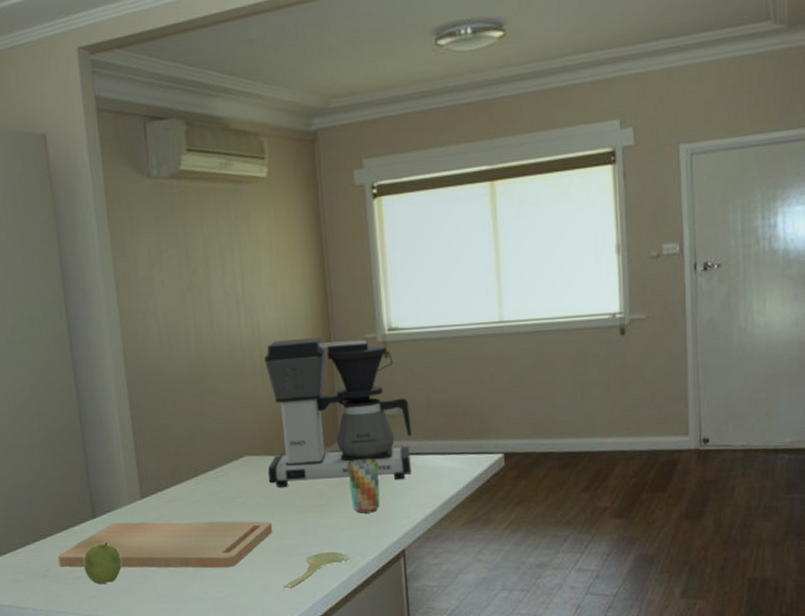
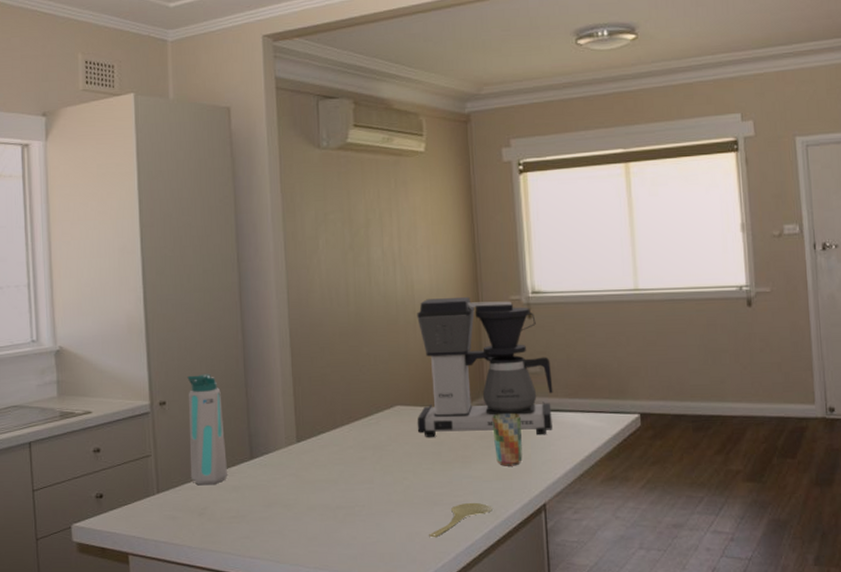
water bottle: none [19,430,69,547] -> present [187,373,227,486]
cutting board: present [57,520,273,568] -> none [215,464,420,514]
fruit: present [83,542,122,584] -> none [239,483,275,524]

